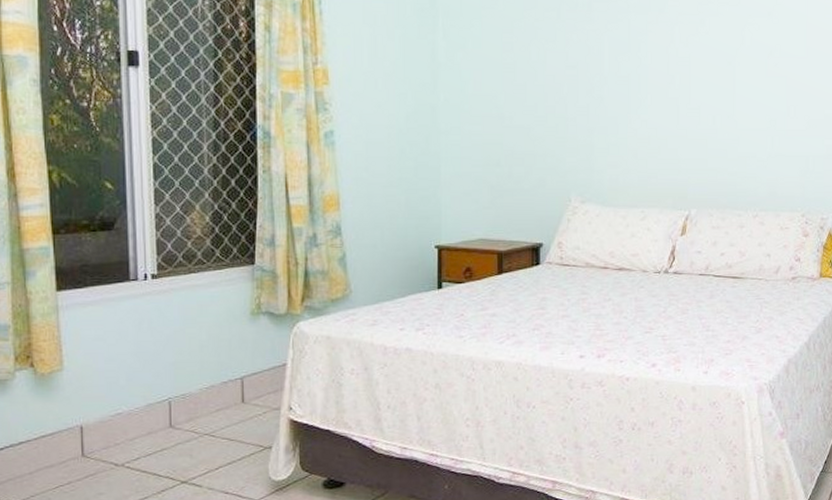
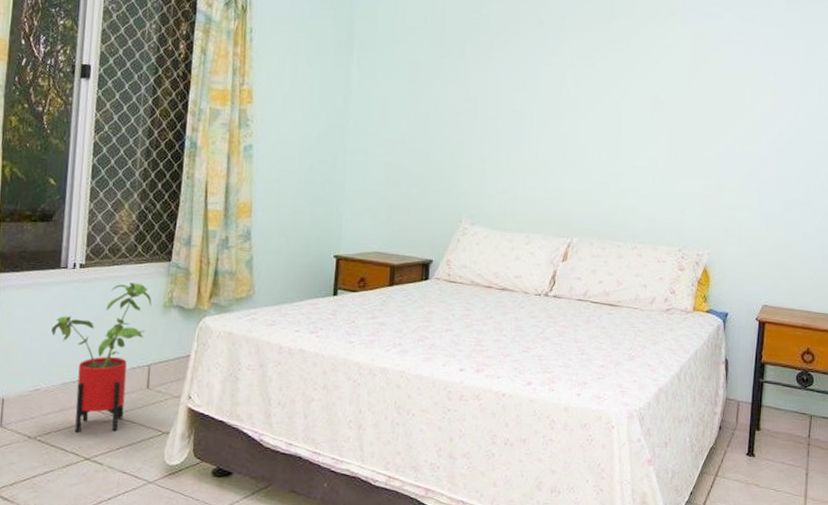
house plant: none [127,290,238,457] -> present [51,282,152,434]

